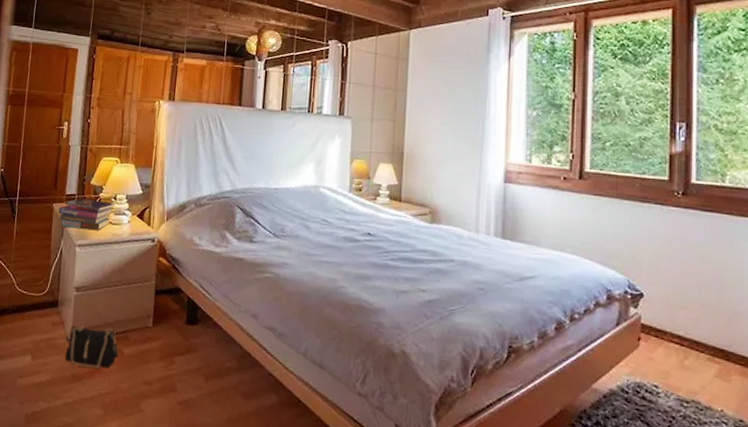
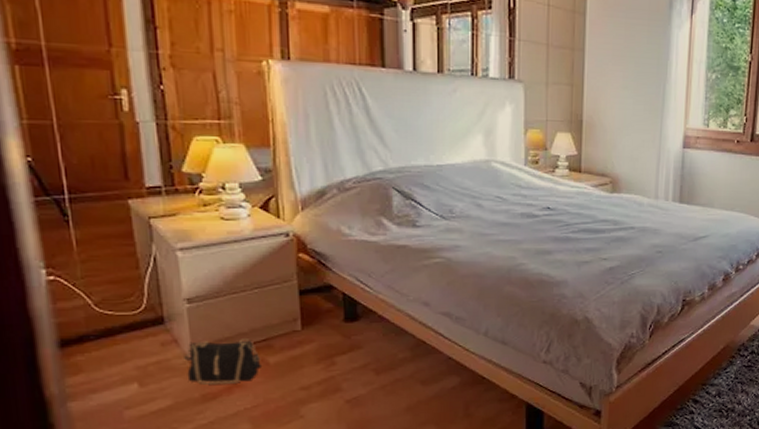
books: present [58,198,115,231] -> none [138,190,225,230]

